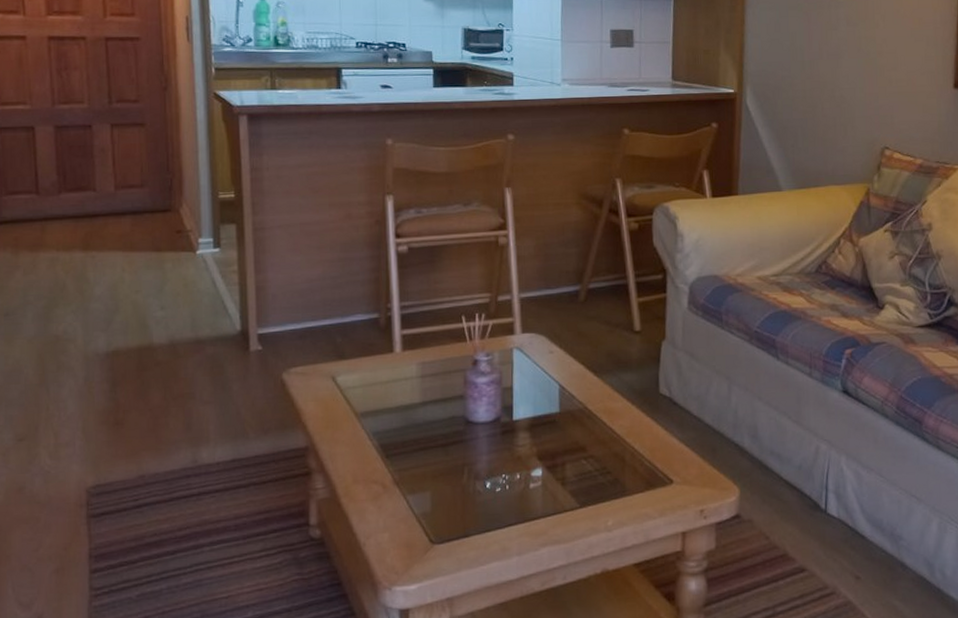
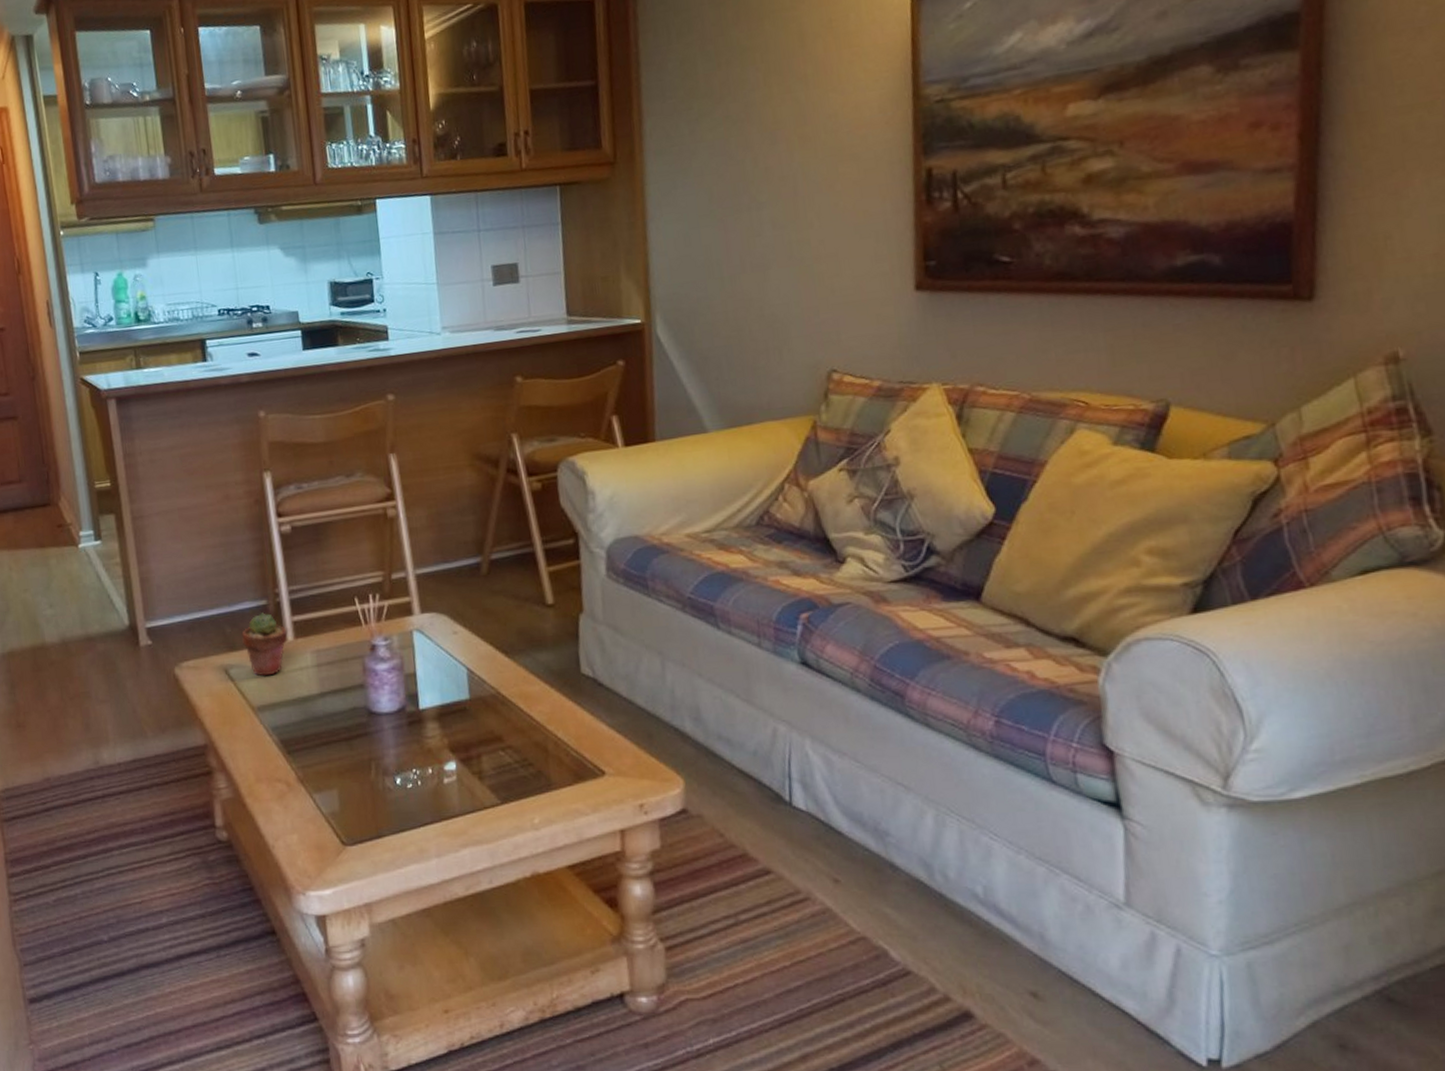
potted succulent: none [352,325,396,385] -> present [242,612,288,677]

